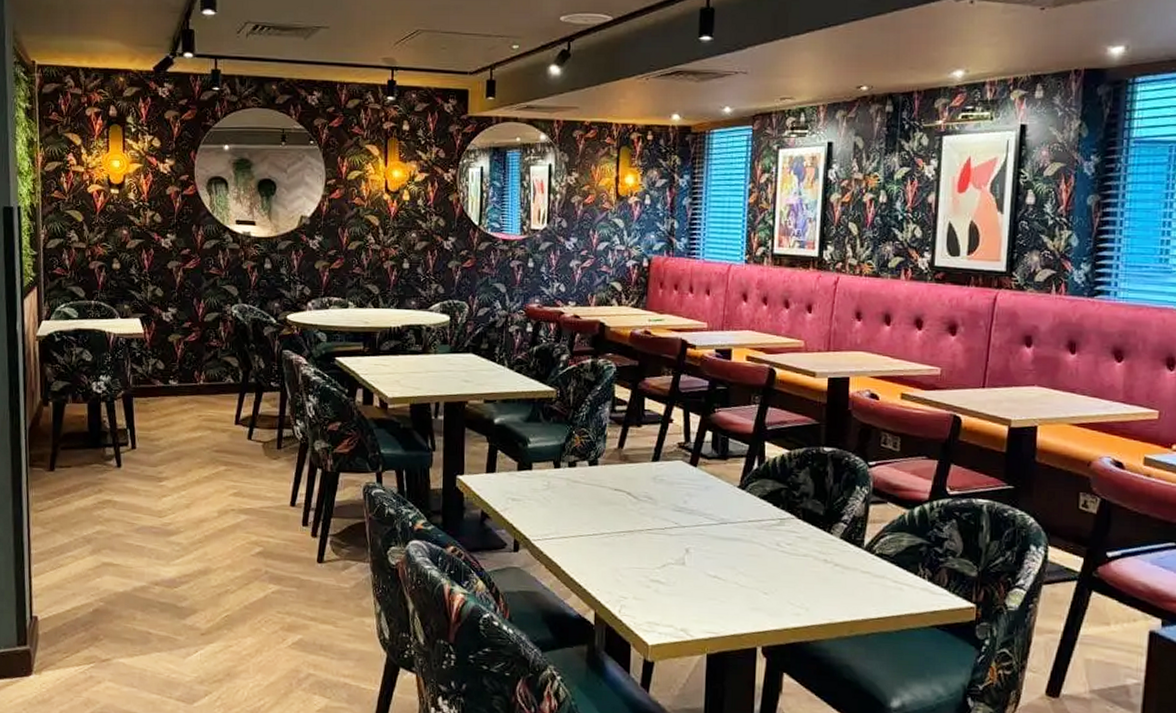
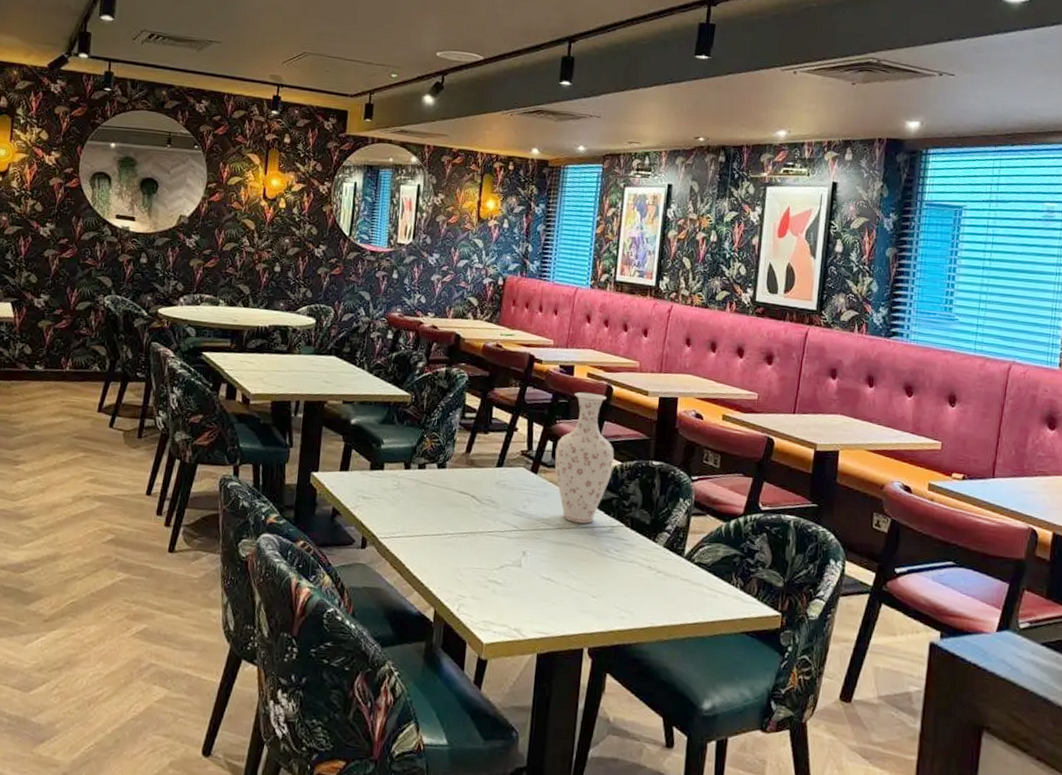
vase: none [715,377,780,517] -> present [554,392,614,524]

